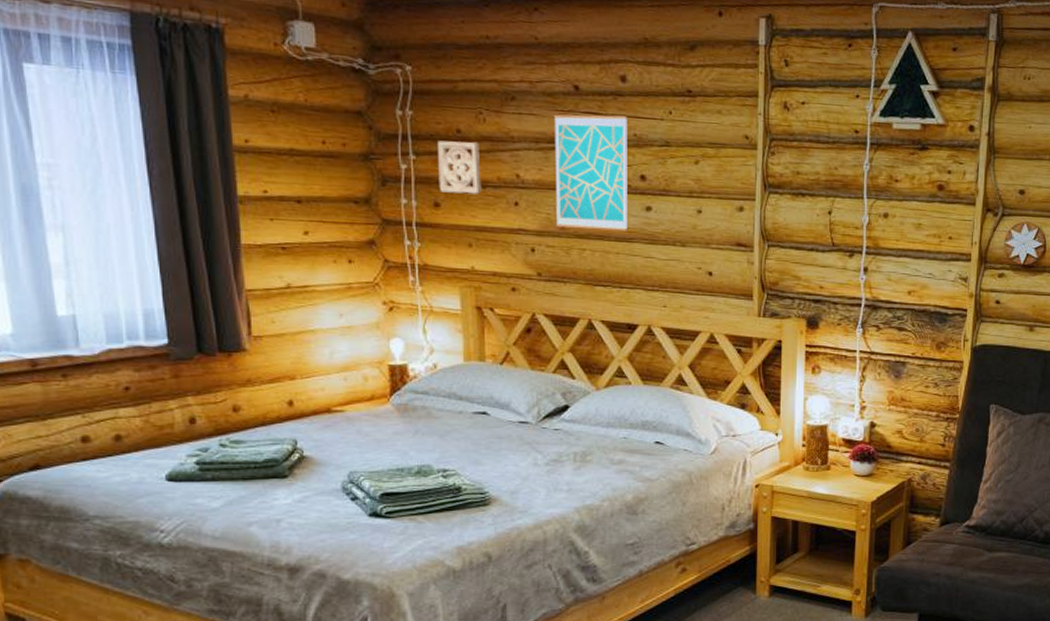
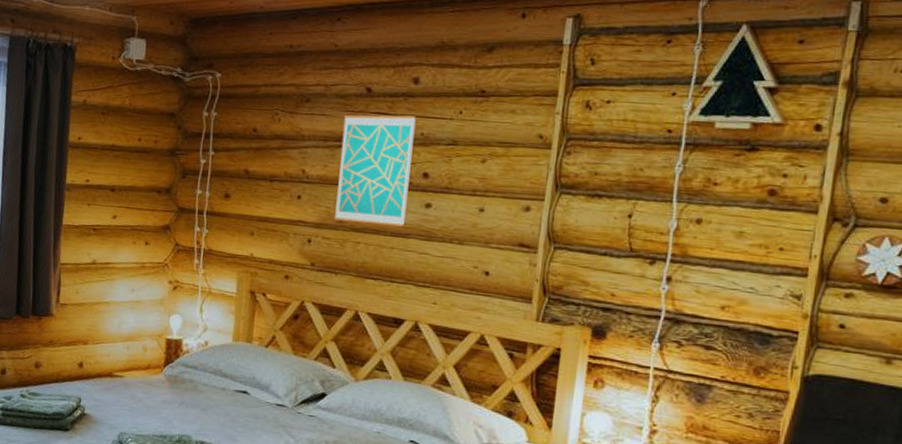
wall ornament: present [438,140,481,194] -> none [231,138,272,188]

